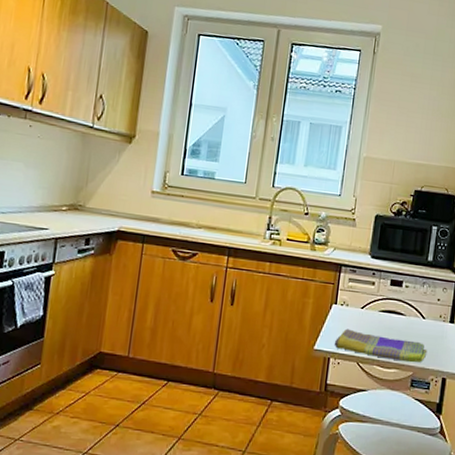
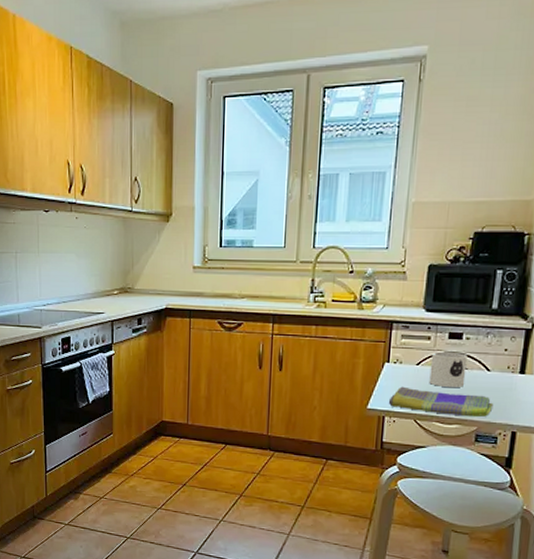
mug: none [372,296,406,333] -> present [429,351,468,388]

